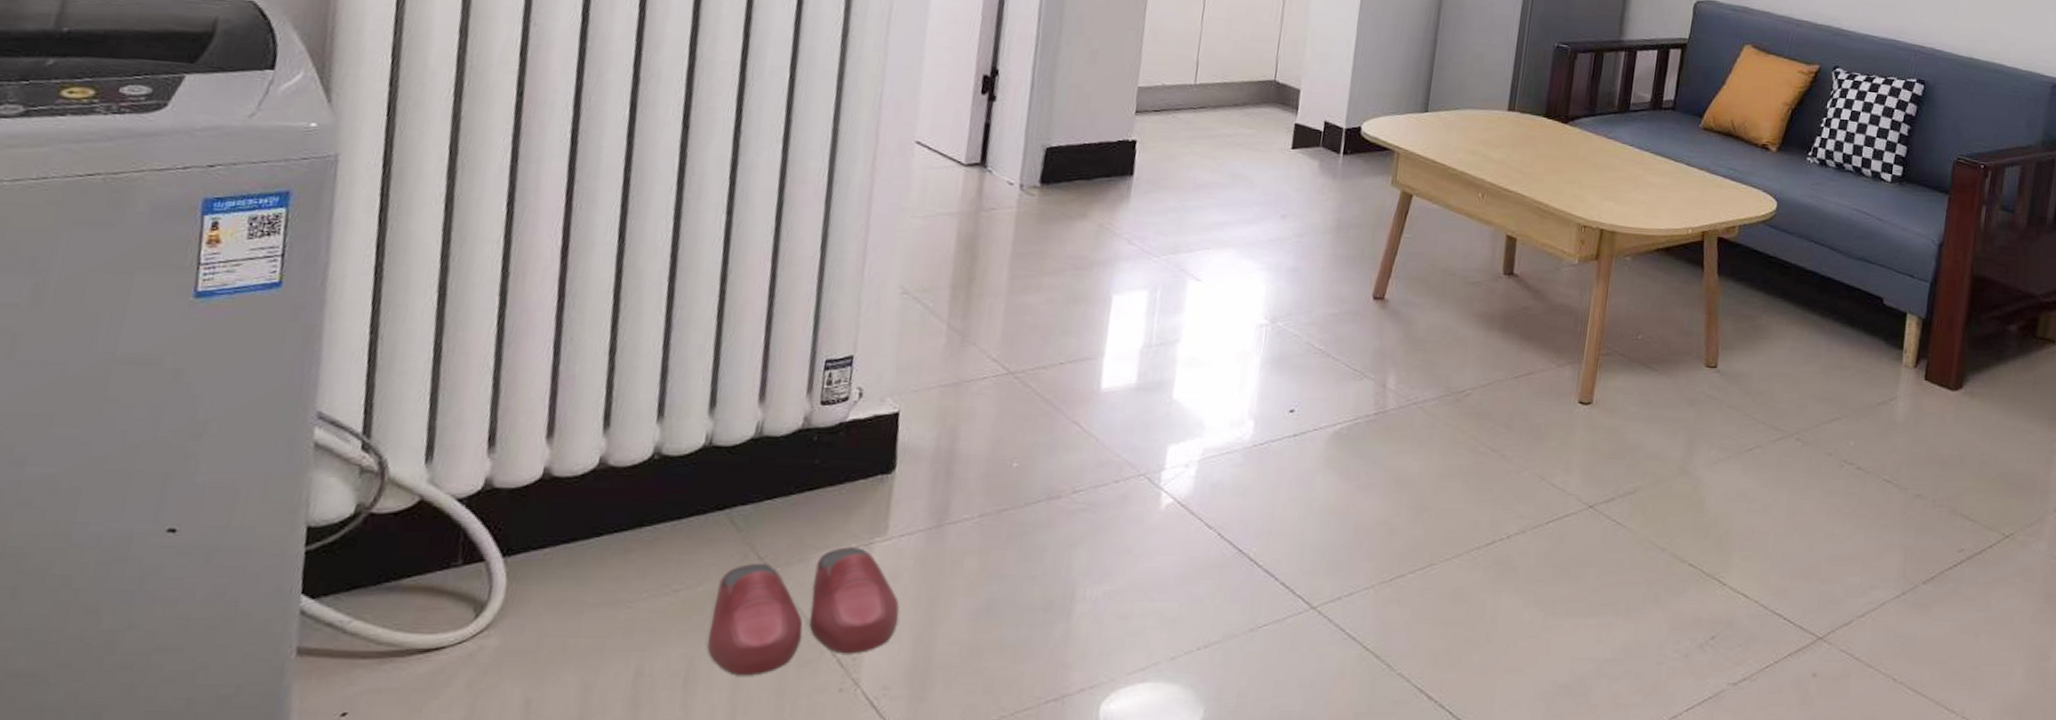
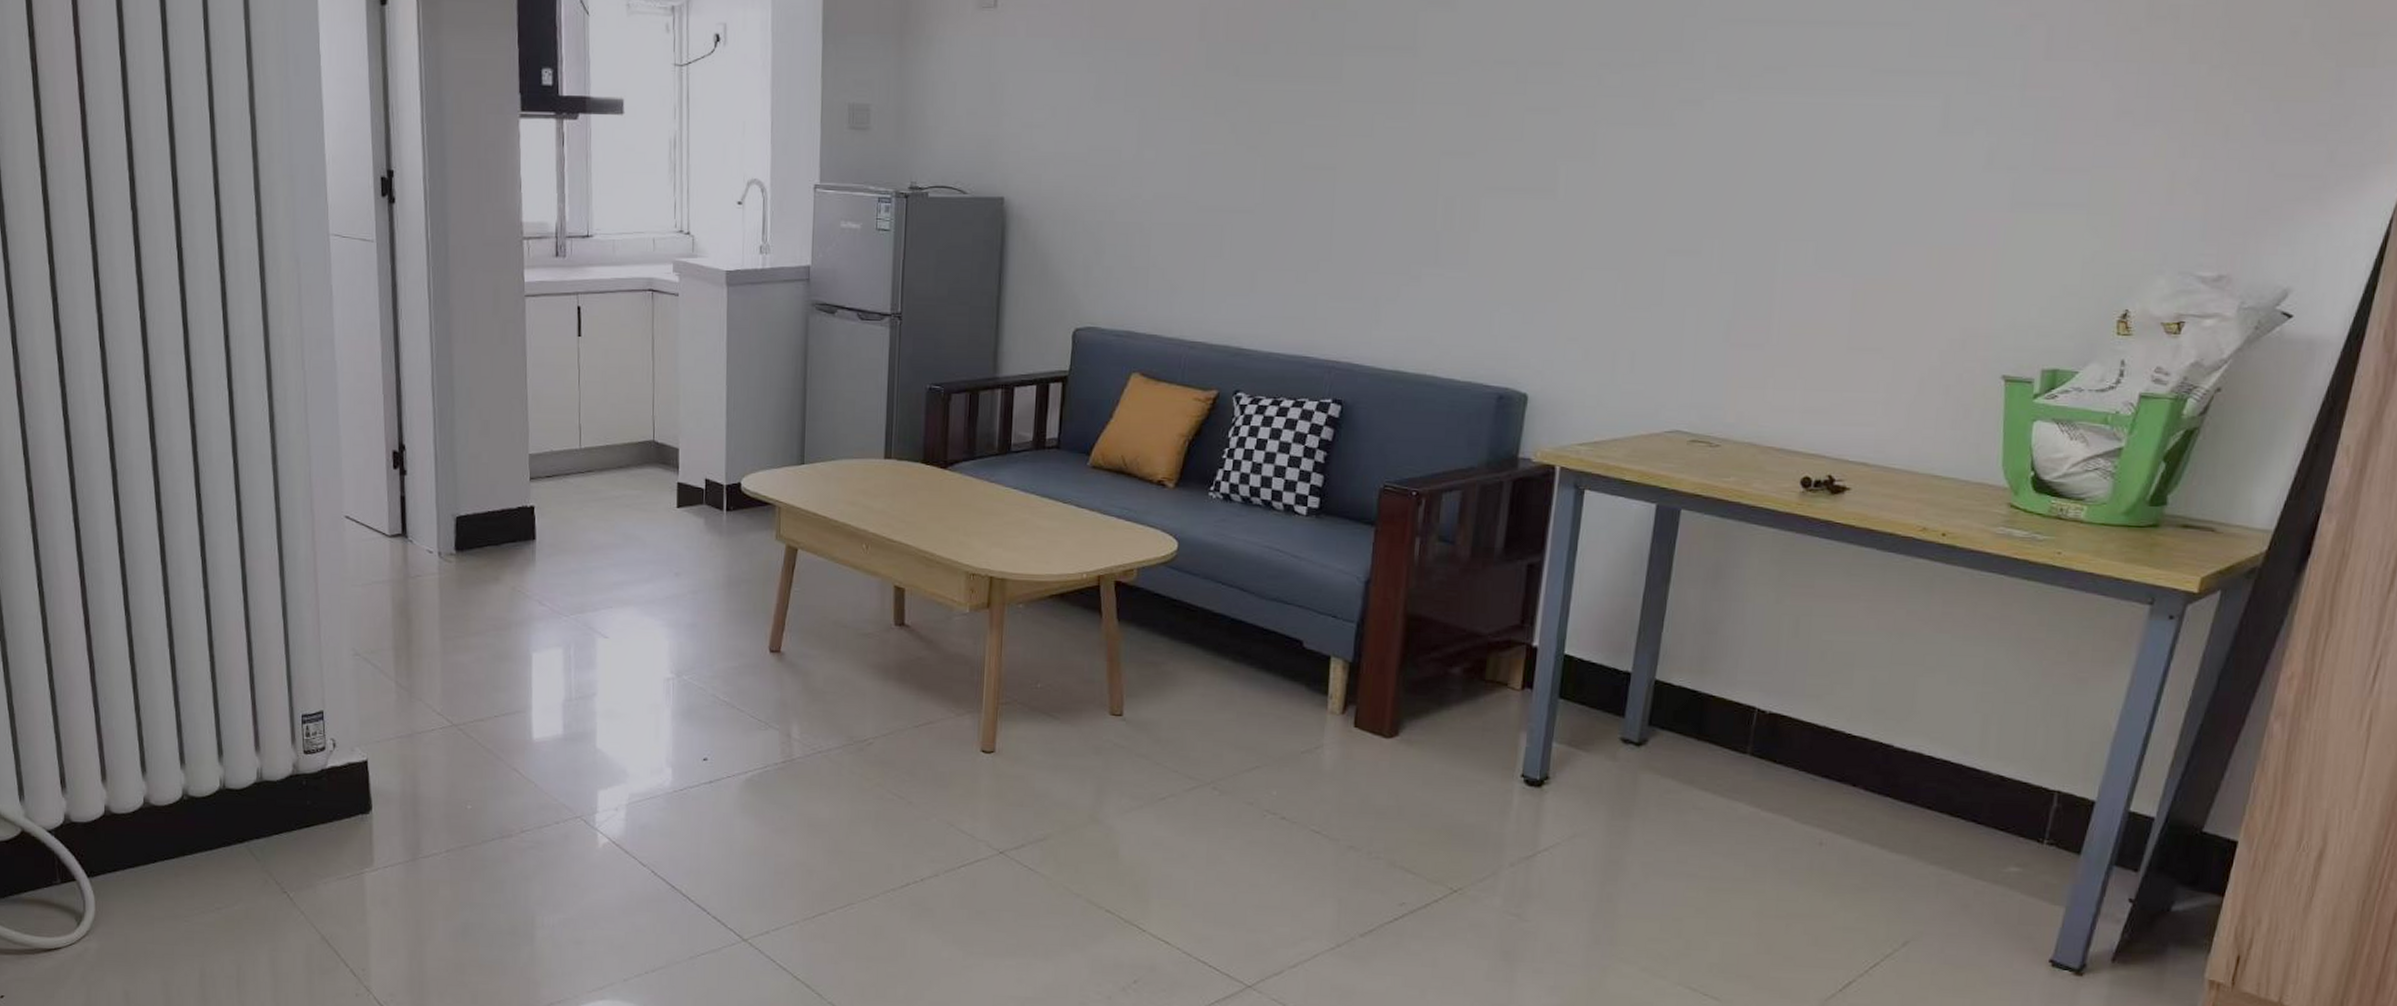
slippers: present [707,547,900,676] -> none [248,875,394,980]

